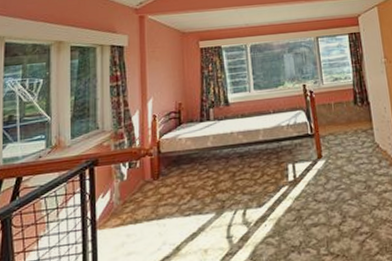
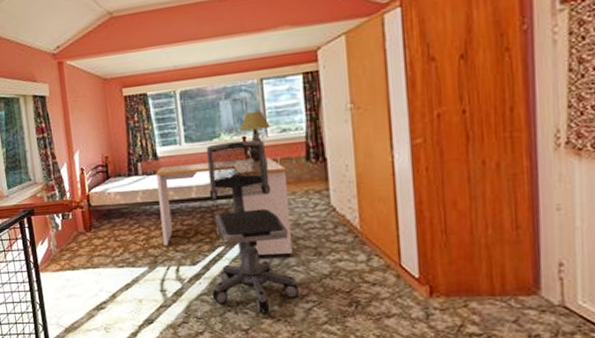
desk: none [227,102,347,193] -> present [156,157,292,256]
office chair: none [272,87,354,251] -> present [206,140,299,314]
table lamp: none [300,63,325,107] -> present [240,111,270,162]

